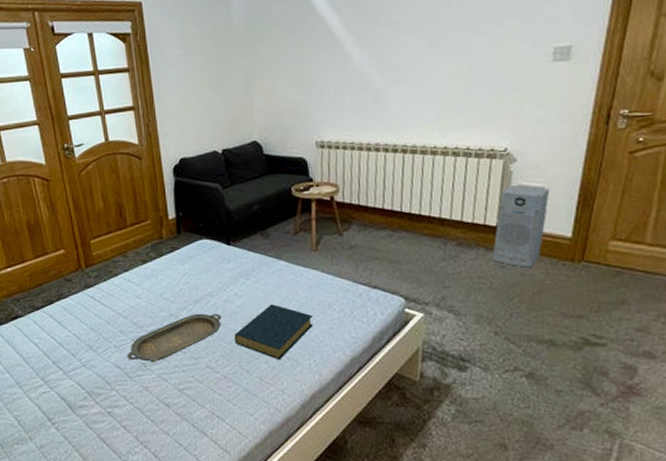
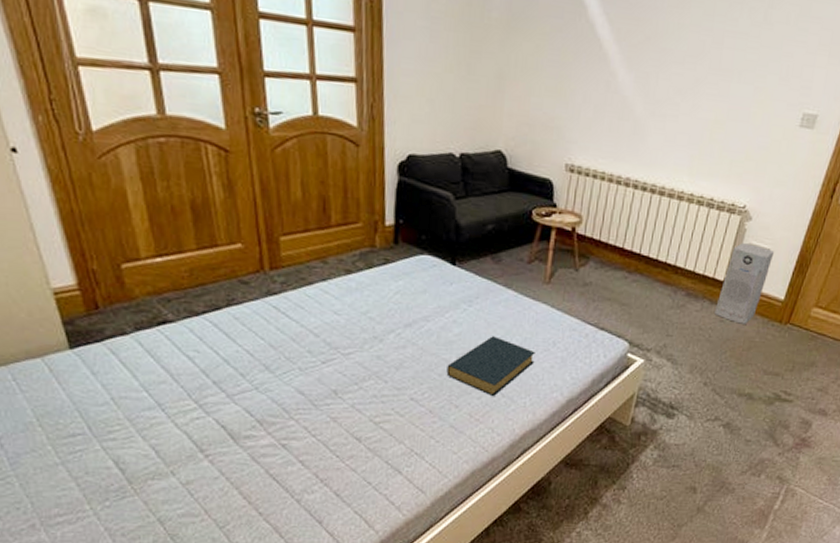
serving tray: present [127,313,222,363] -> none [315,338,436,391]

